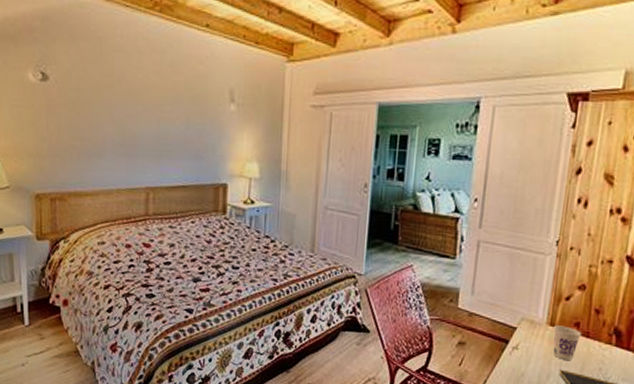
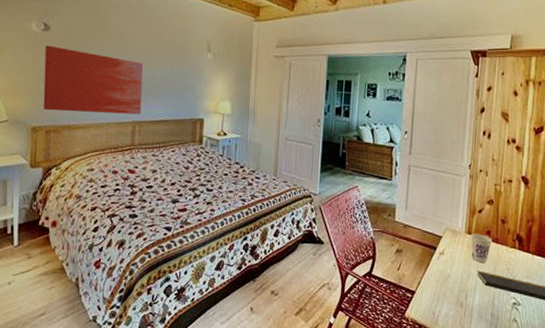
wall art: none [44,98,156,180] -> present [43,45,144,115]

